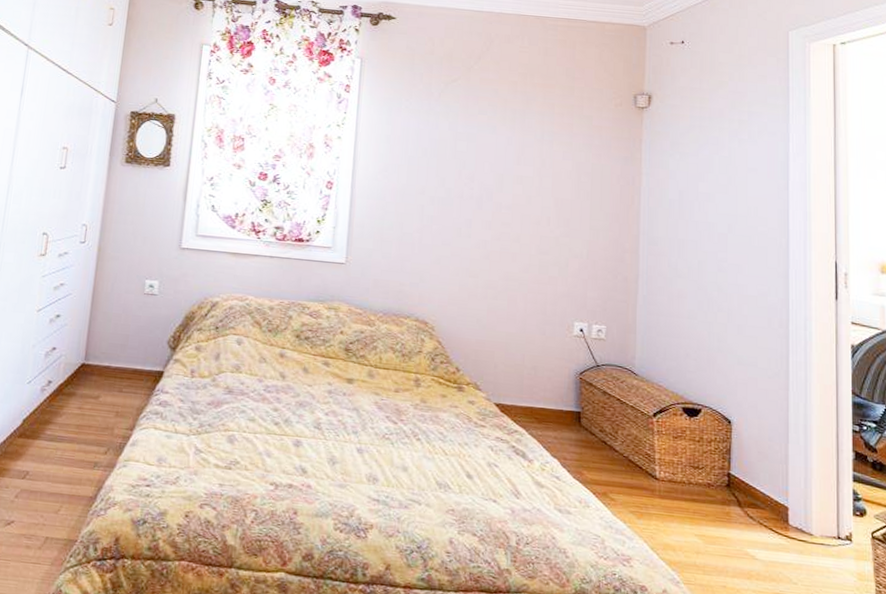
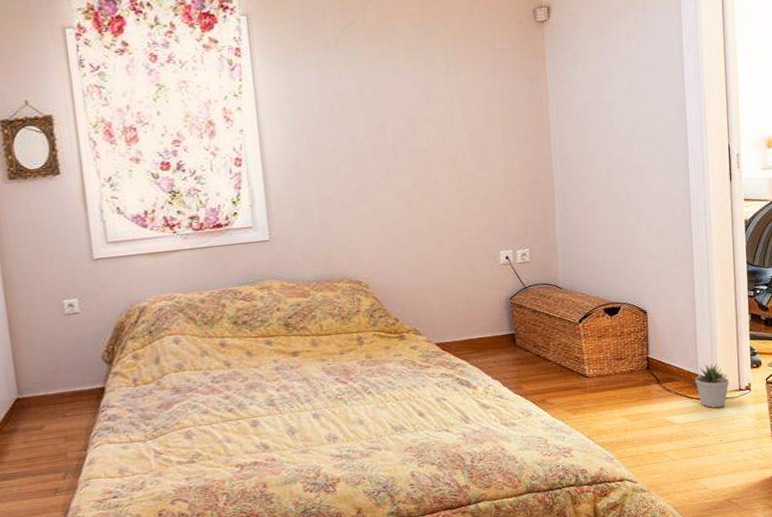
potted plant: none [781,498,826,554] -> present [693,364,730,408]

